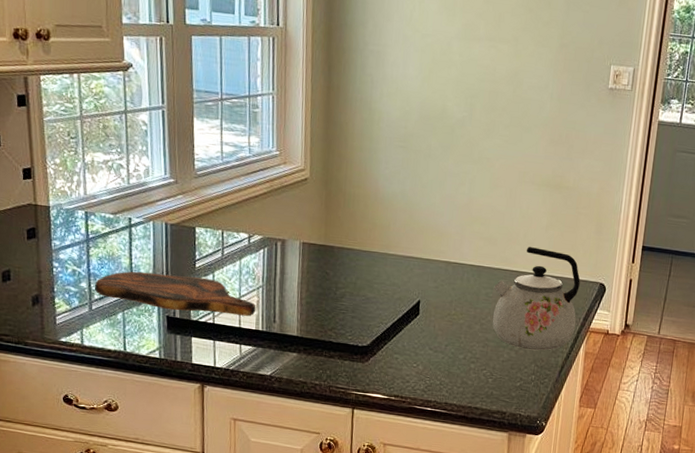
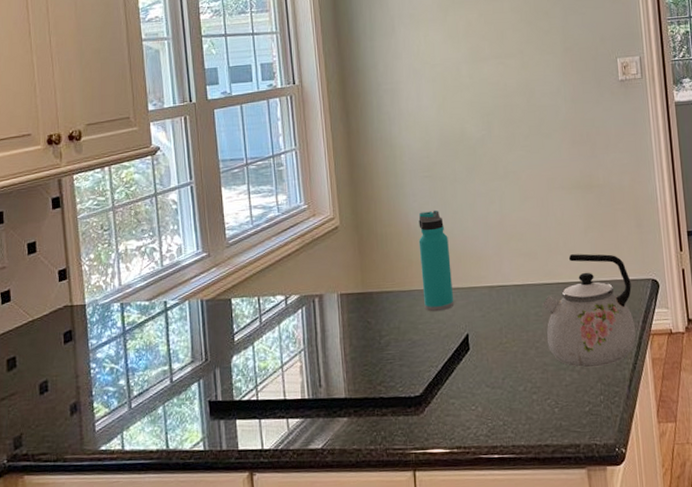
cutting board: present [94,271,256,316] -> none [132,351,300,393]
water bottle: none [382,180,414,276] -> present [418,210,454,312]

